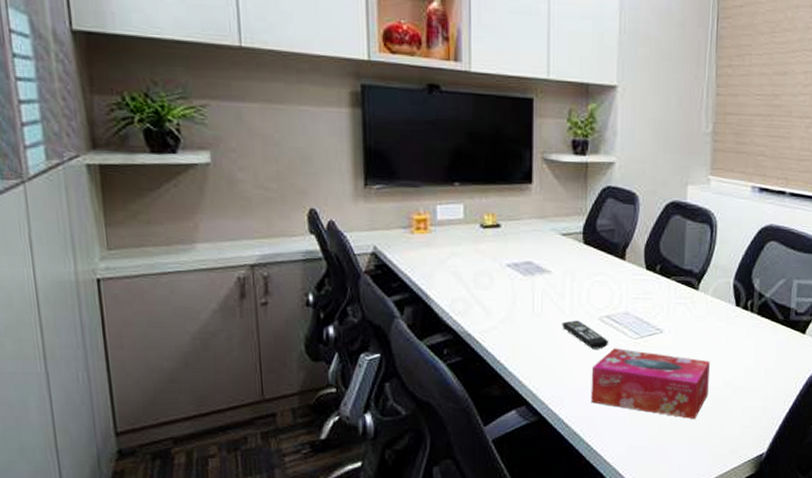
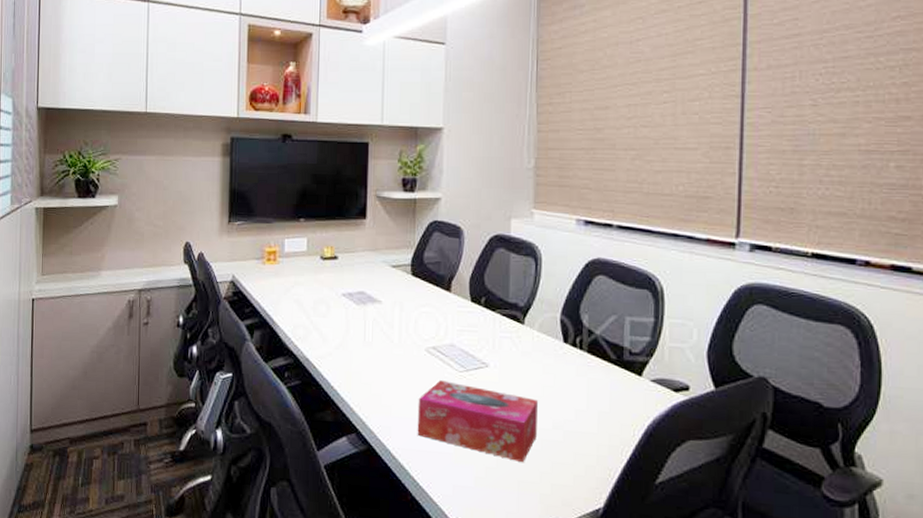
remote control: present [562,320,609,349] -> none [390,350,436,381]

